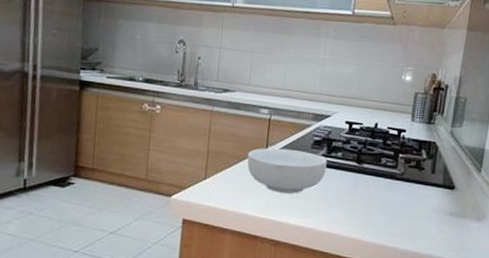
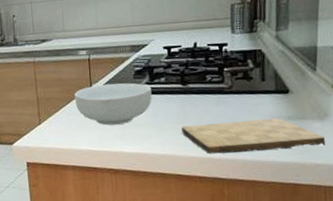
cutting board: none [349,206,480,246] -> present [181,118,326,154]

